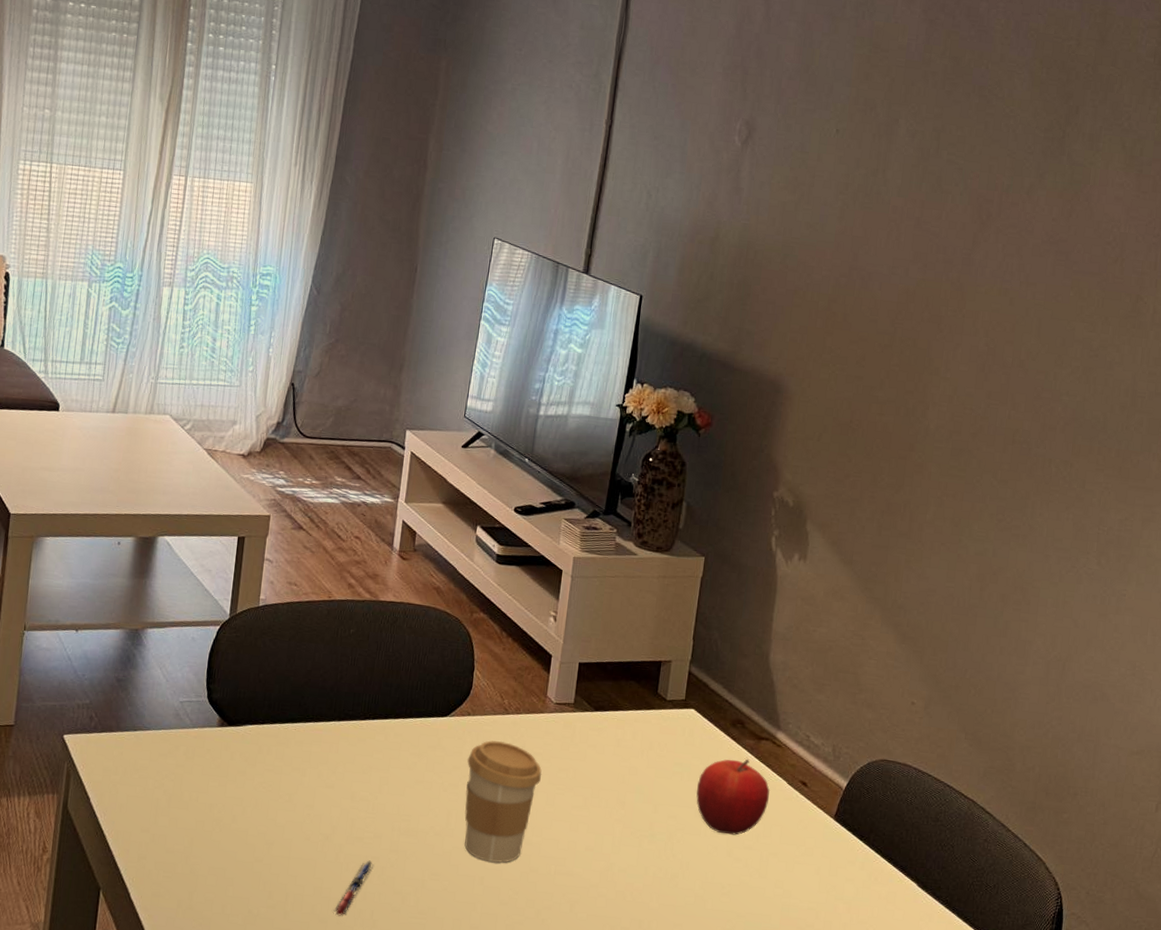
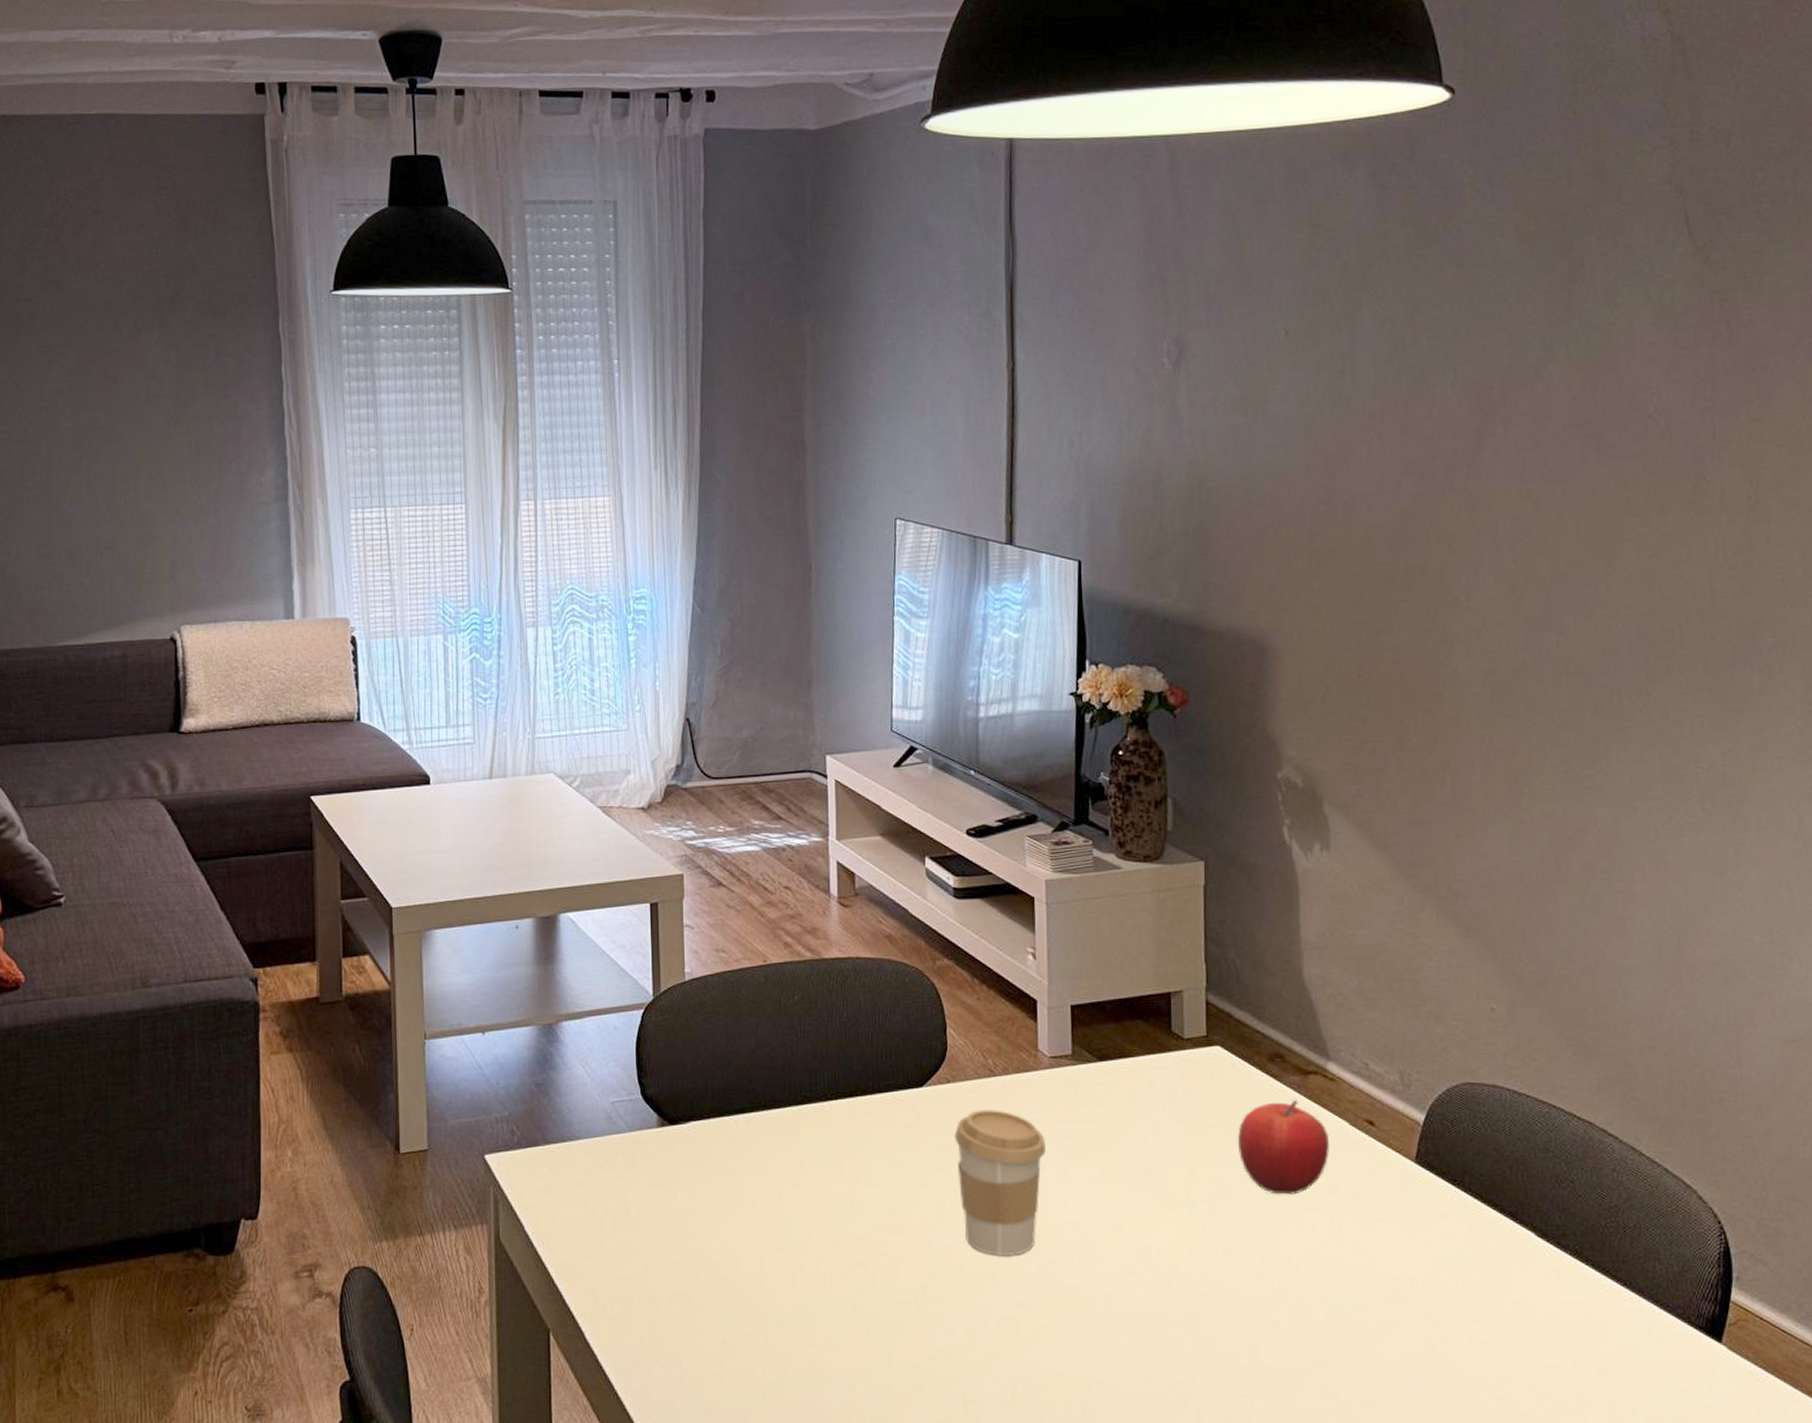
pen: present [333,860,374,916] -> none [822,1268,862,1337]

